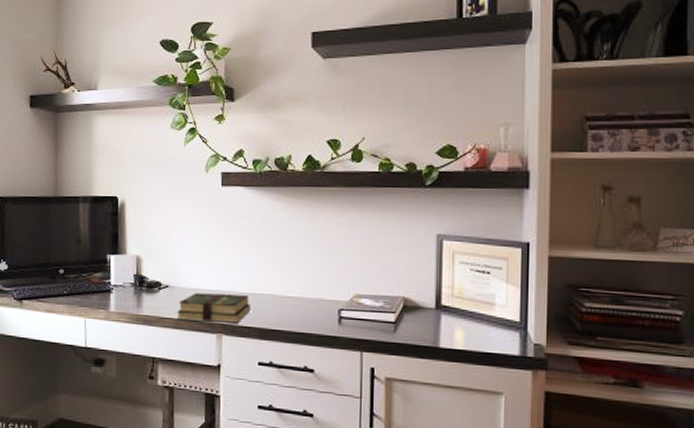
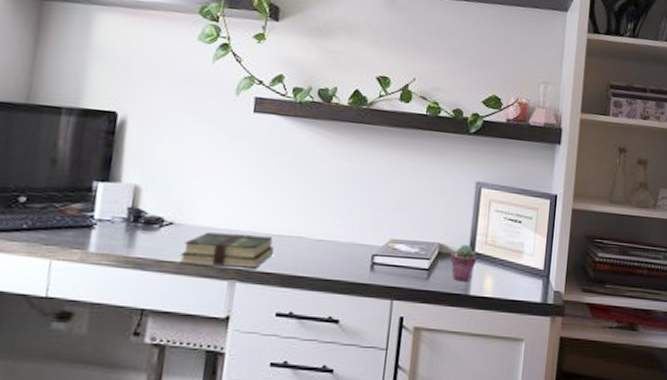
potted succulent: none [416,297,445,335] -> present [450,244,478,282]

